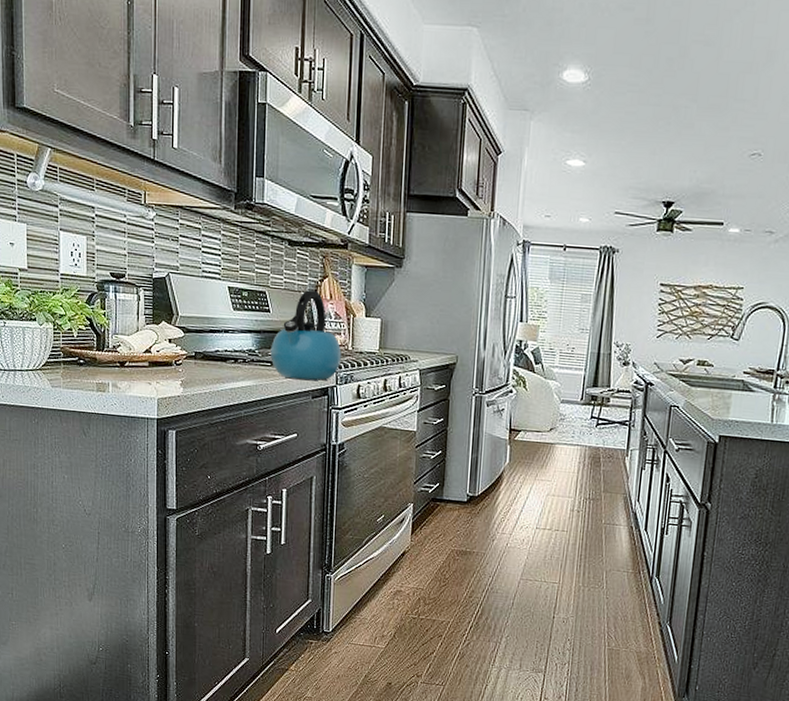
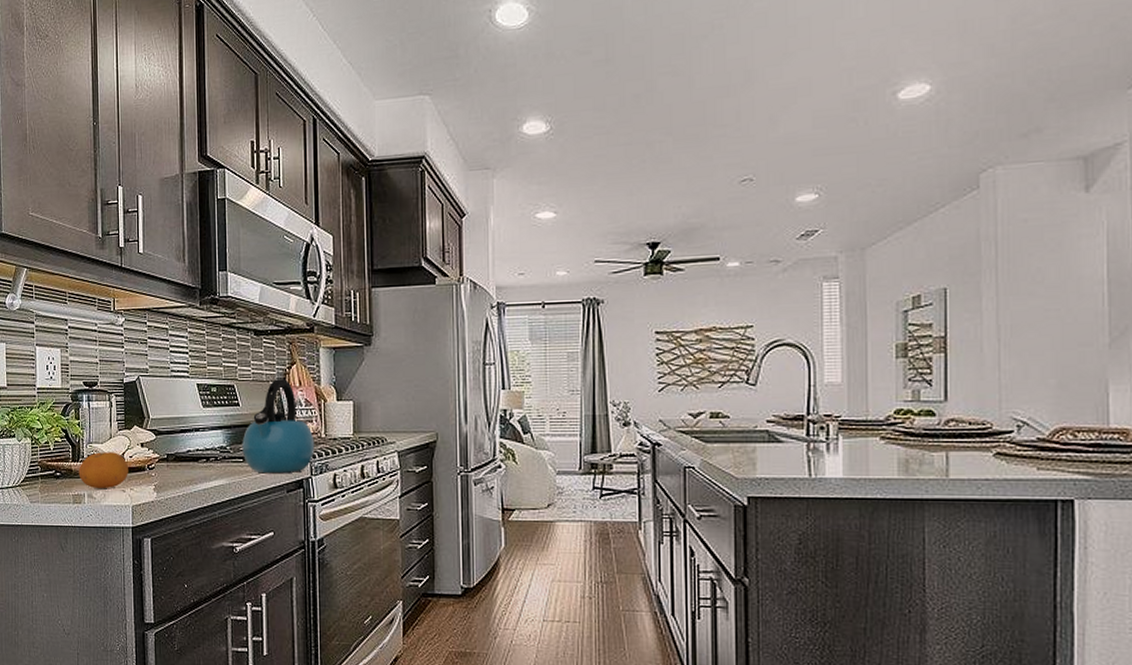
fruit: none [103,343,156,380] -> present [79,452,129,489]

